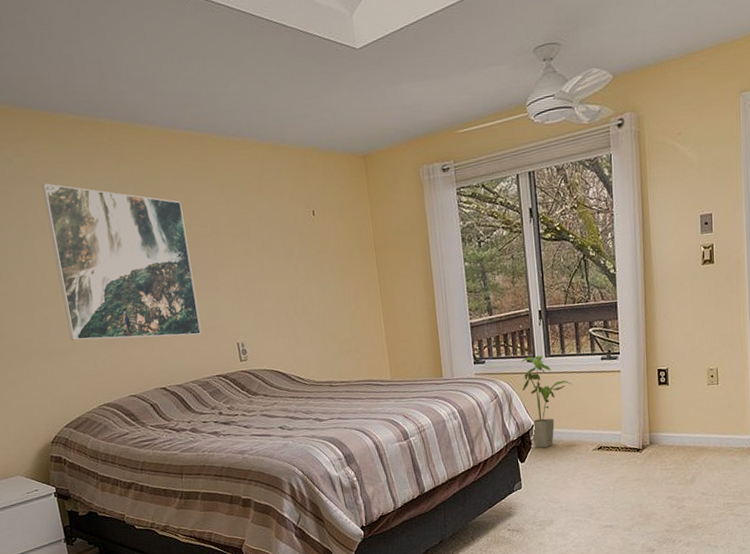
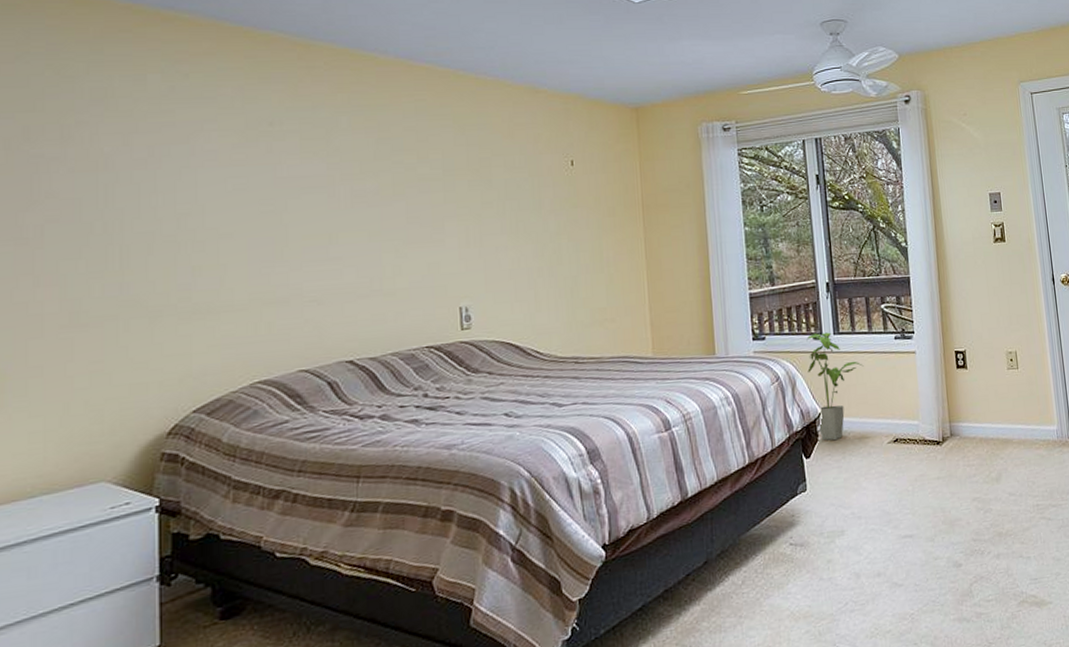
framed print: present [42,183,202,341] -> none [223,106,414,298]

